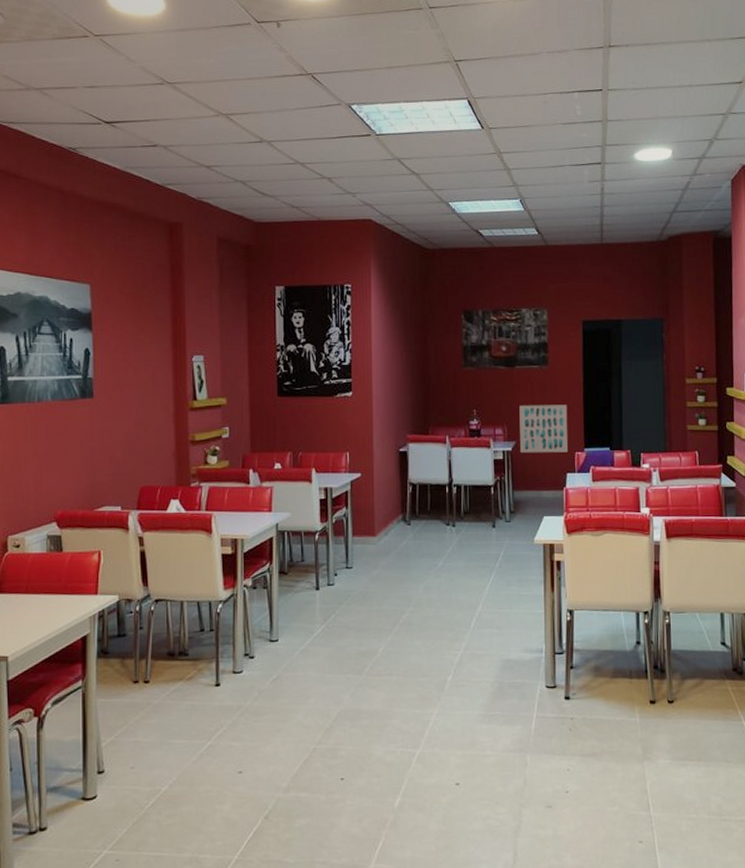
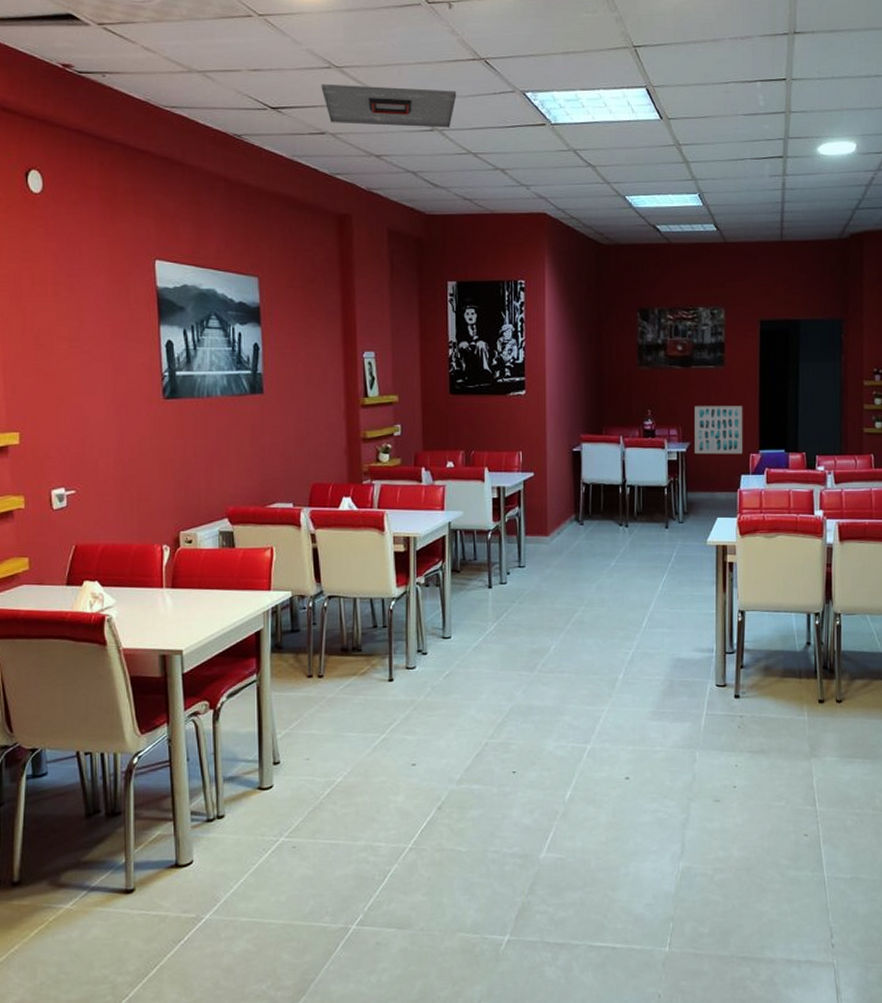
ceiling vent: none [154,99,285,140] -> present [321,84,457,128]

